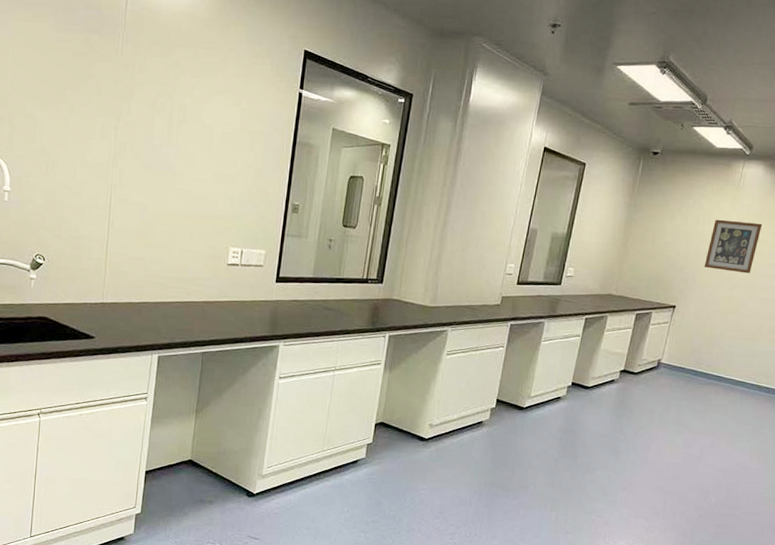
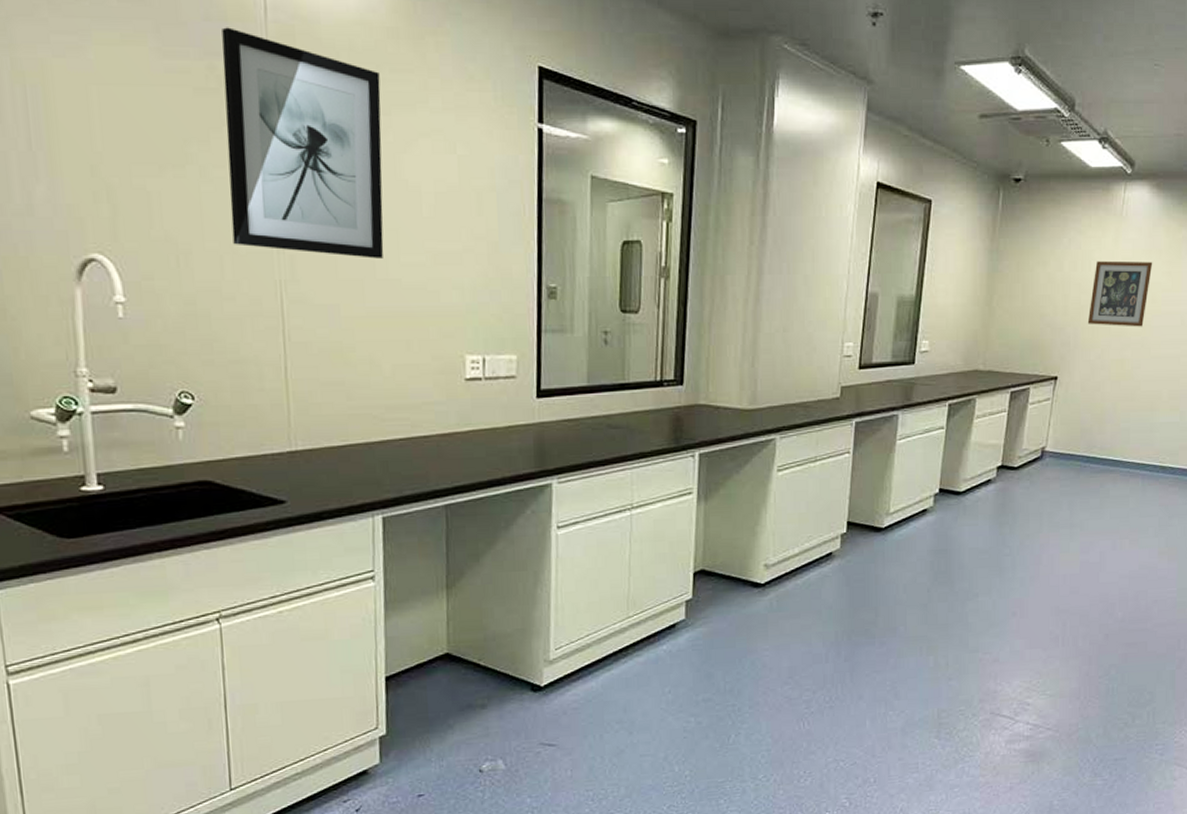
wall art: none [84,13,195,175] -> present [222,27,384,259]

